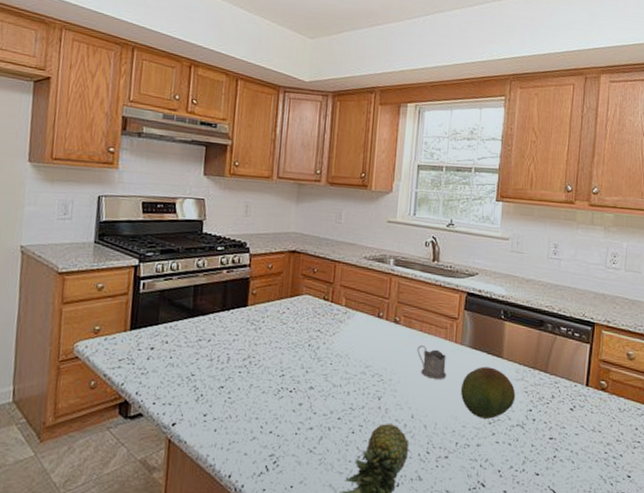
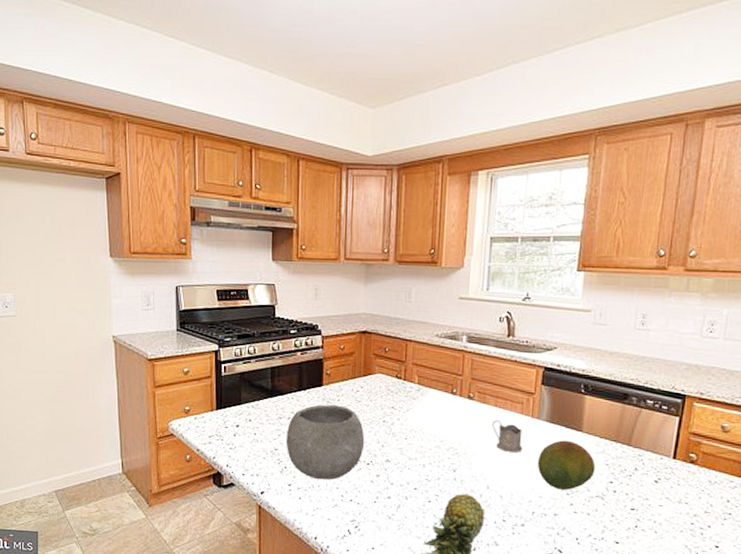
bowl: none [204,326,289,410] -> present [286,404,365,480]

